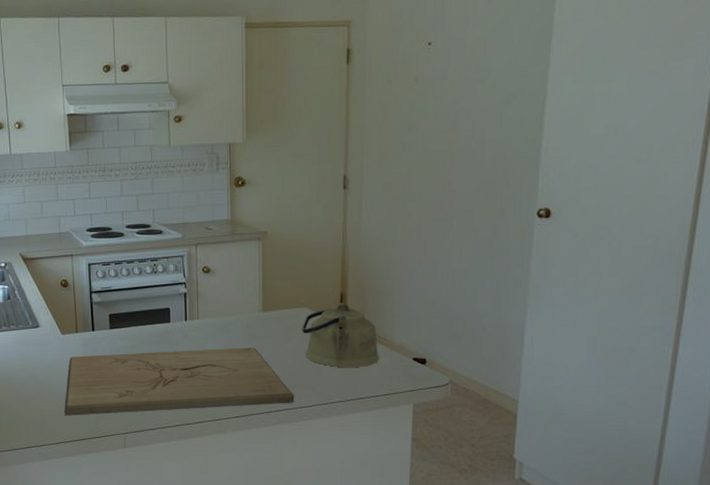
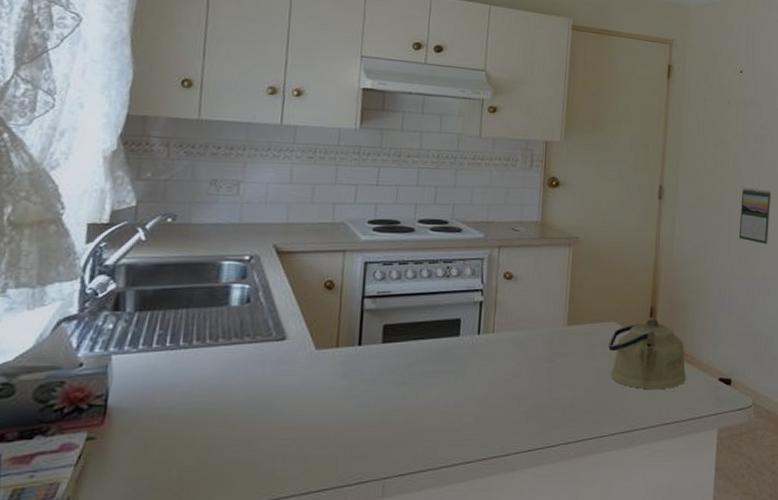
cutting board: present [64,347,294,416] -> none [304,366,595,458]
calendar: none [431,169,467,226] -> present [739,188,771,244]

